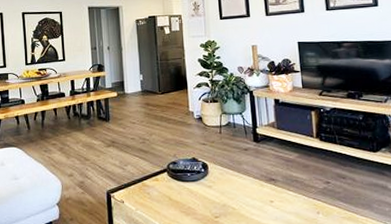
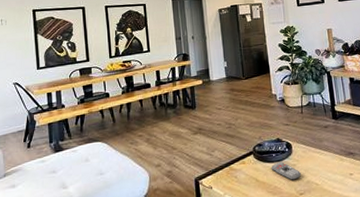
remote control: none [185,181,217,202] -> present [271,161,301,181]

